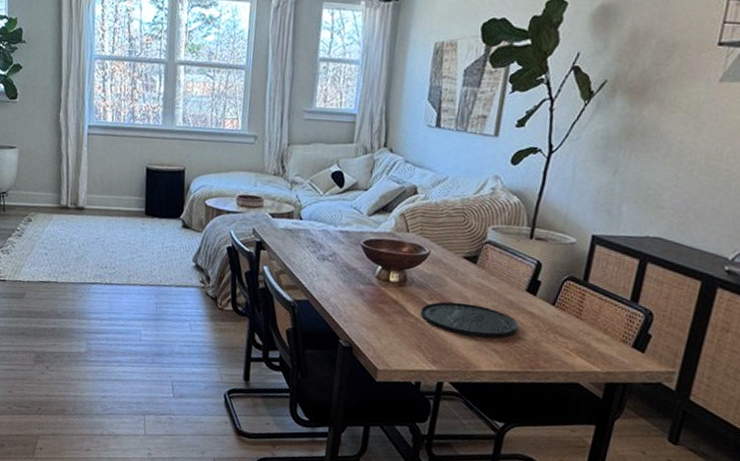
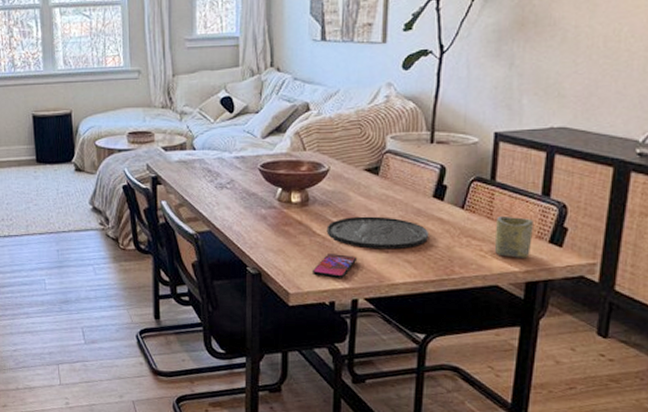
smartphone: none [402,335,447,361] -> present [313,254,358,278]
cup: none [580,317,620,360] -> present [494,217,533,258]

